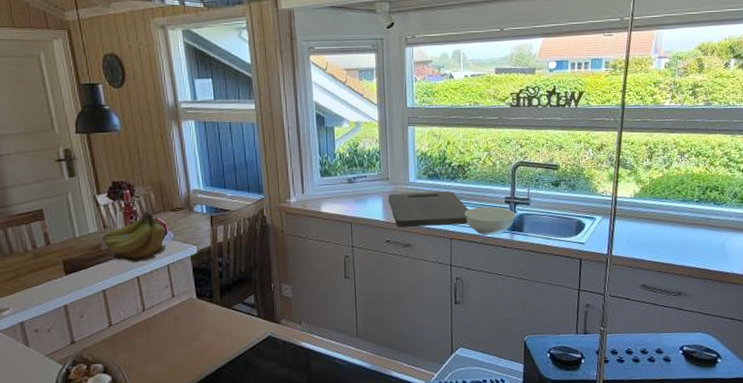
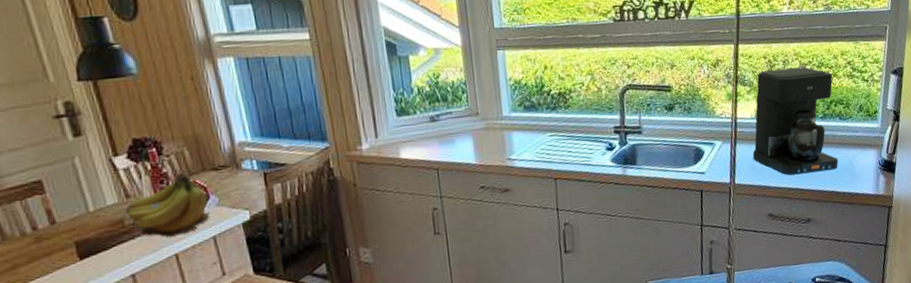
cutting board: present [388,191,469,227] -> none [479,123,574,170]
bowl: present [465,206,516,236] -> none [569,138,627,172]
coffee maker: none [630,154,711,252] -> present [752,67,838,176]

